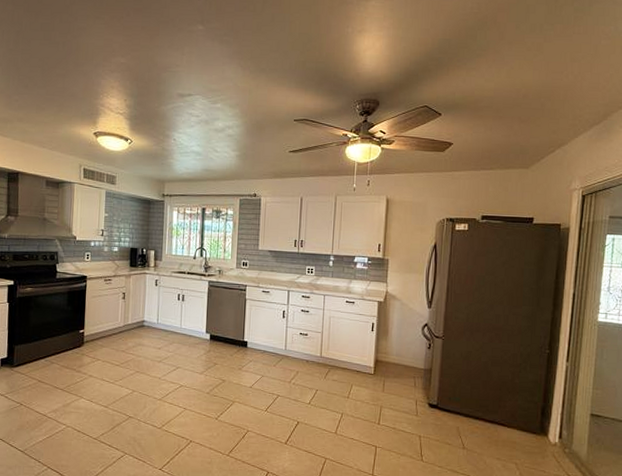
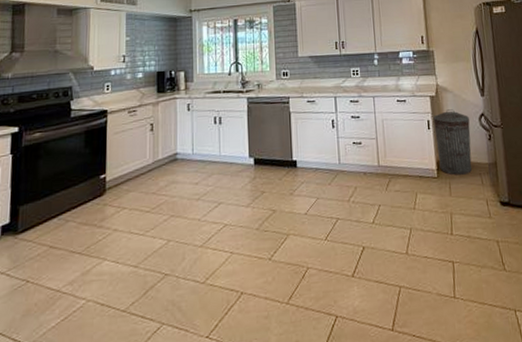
trash can: none [377,316,414,376] -> present [433,109,472,176]

